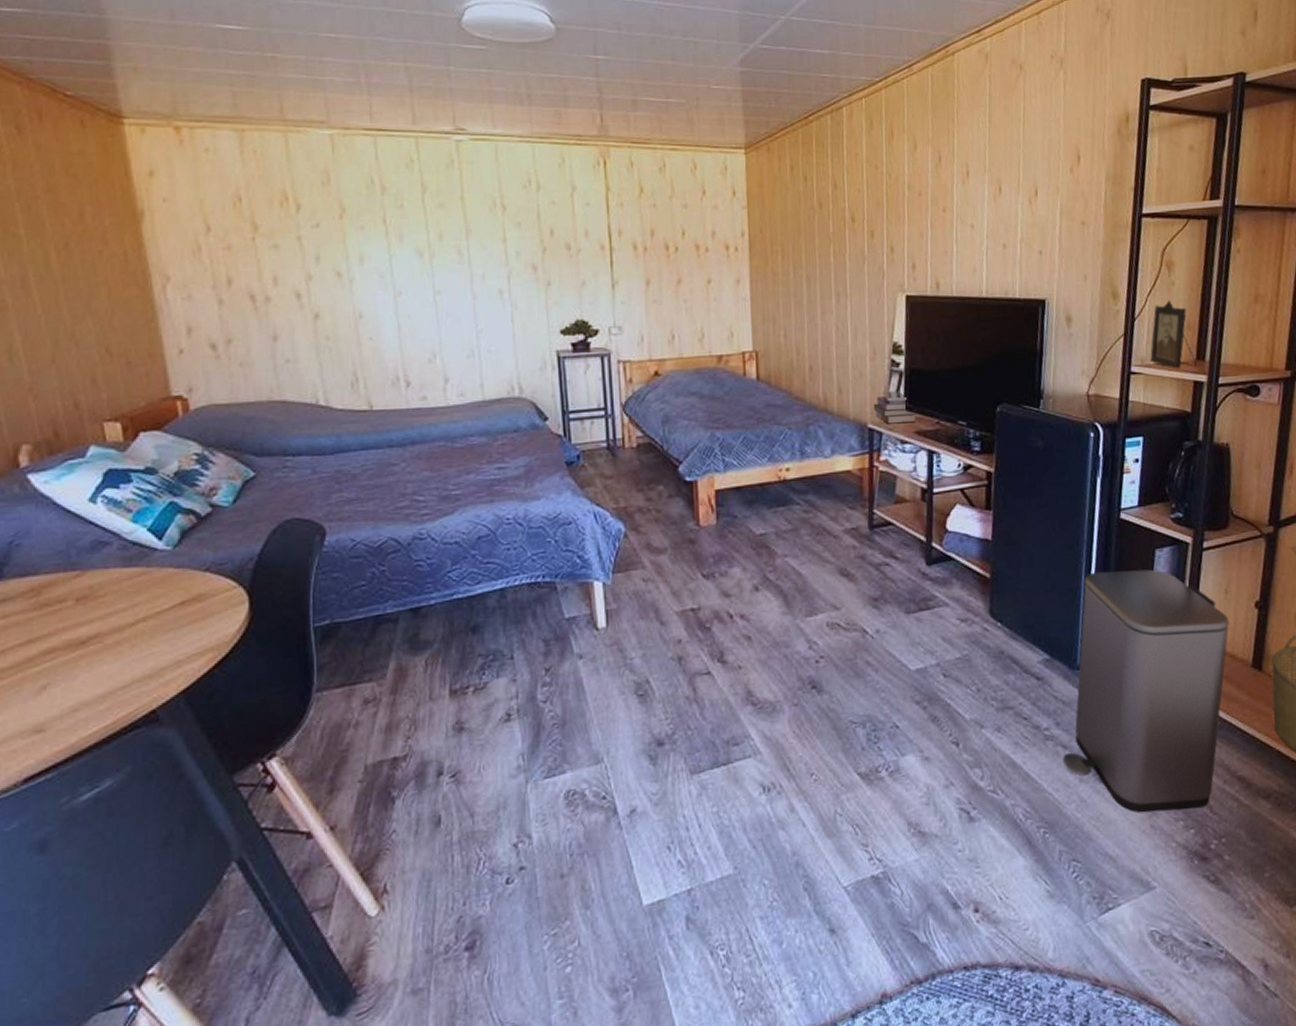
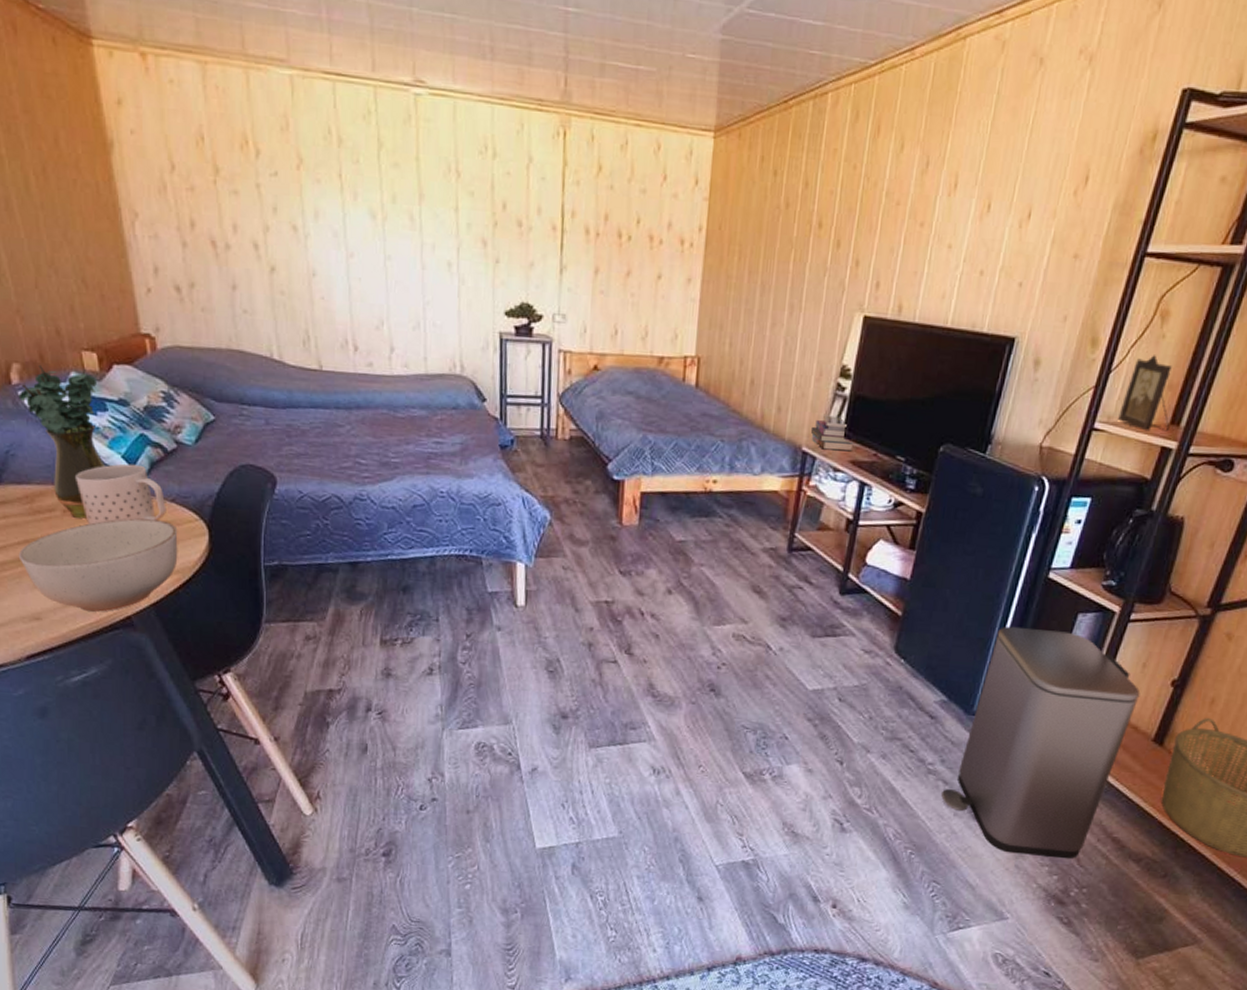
bowl: none [19,593,213,712] -> present [18,518,178,612]
vase: none [27,440,129,605] -> present [18,364,106,519]
mug: none [92,535,199,611] -> present [76,463,166,525]

